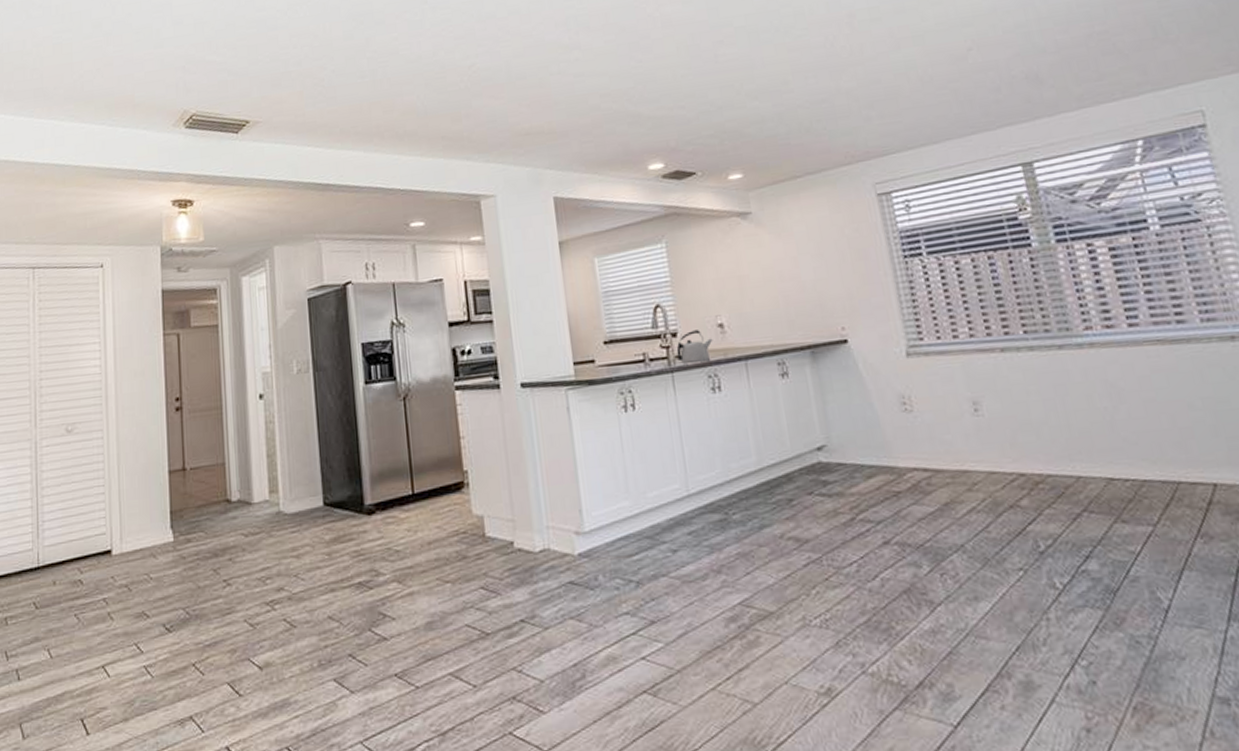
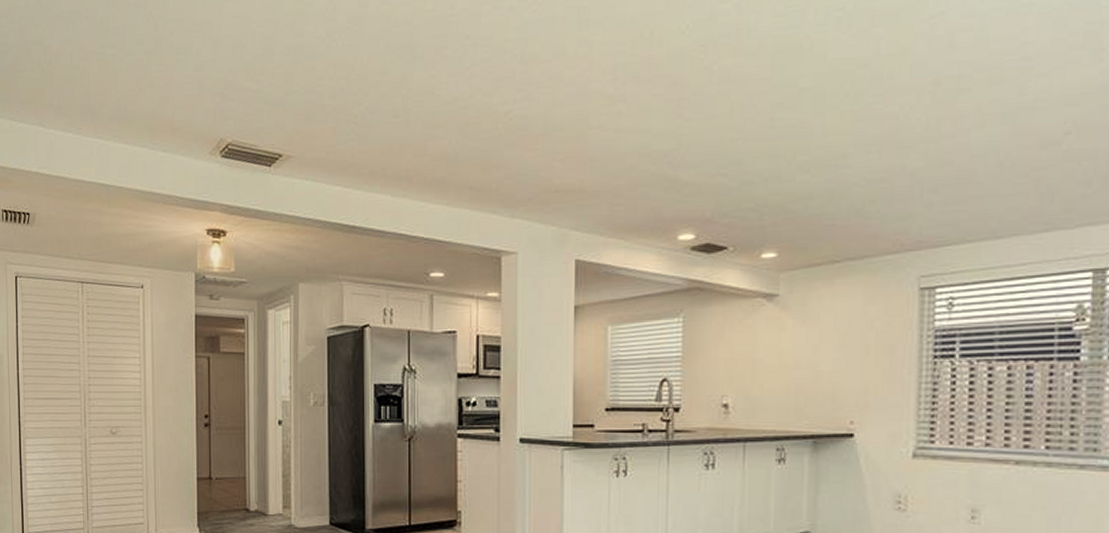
kettle: present [676,330,713,365] -> none [676,407,715,440]

